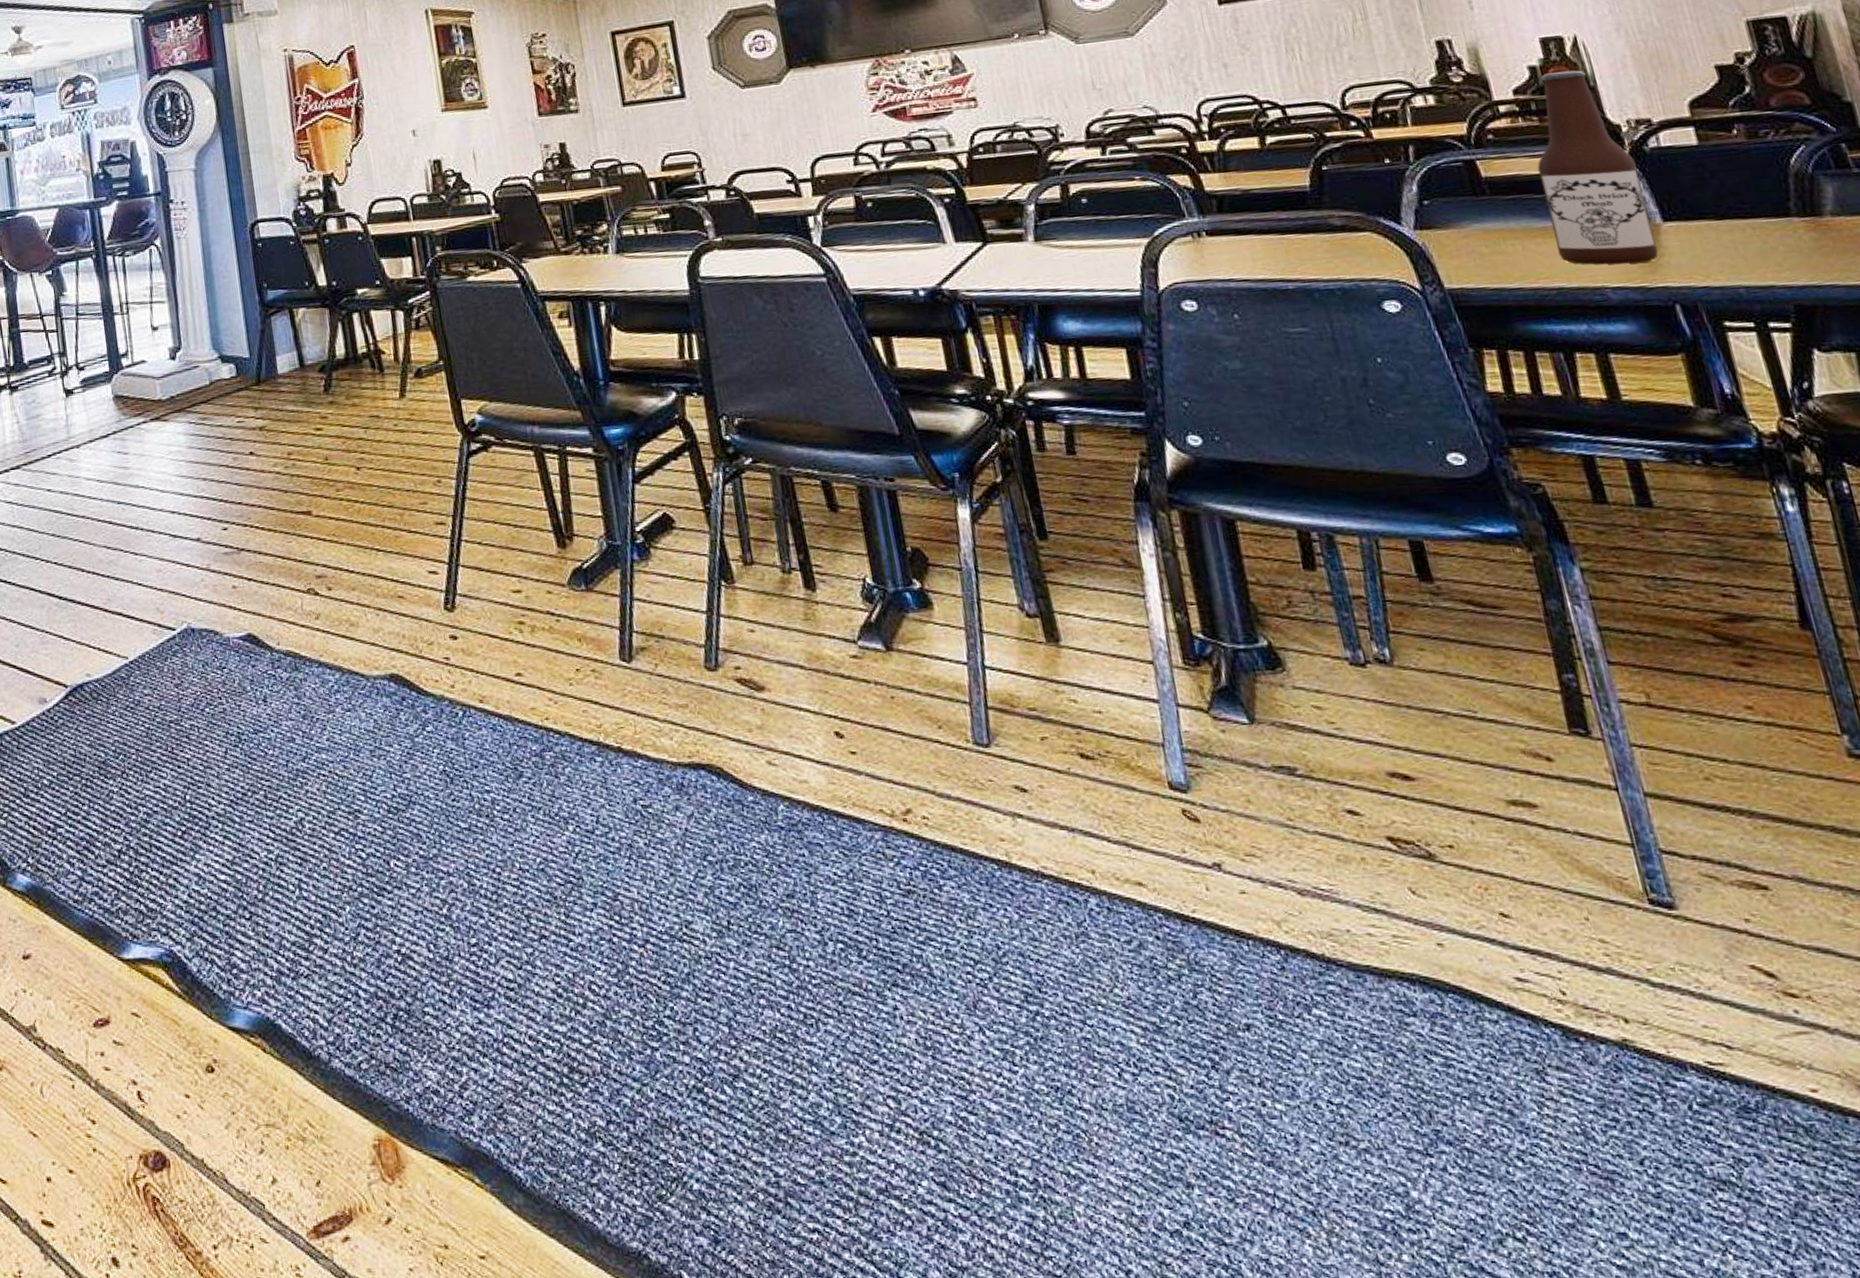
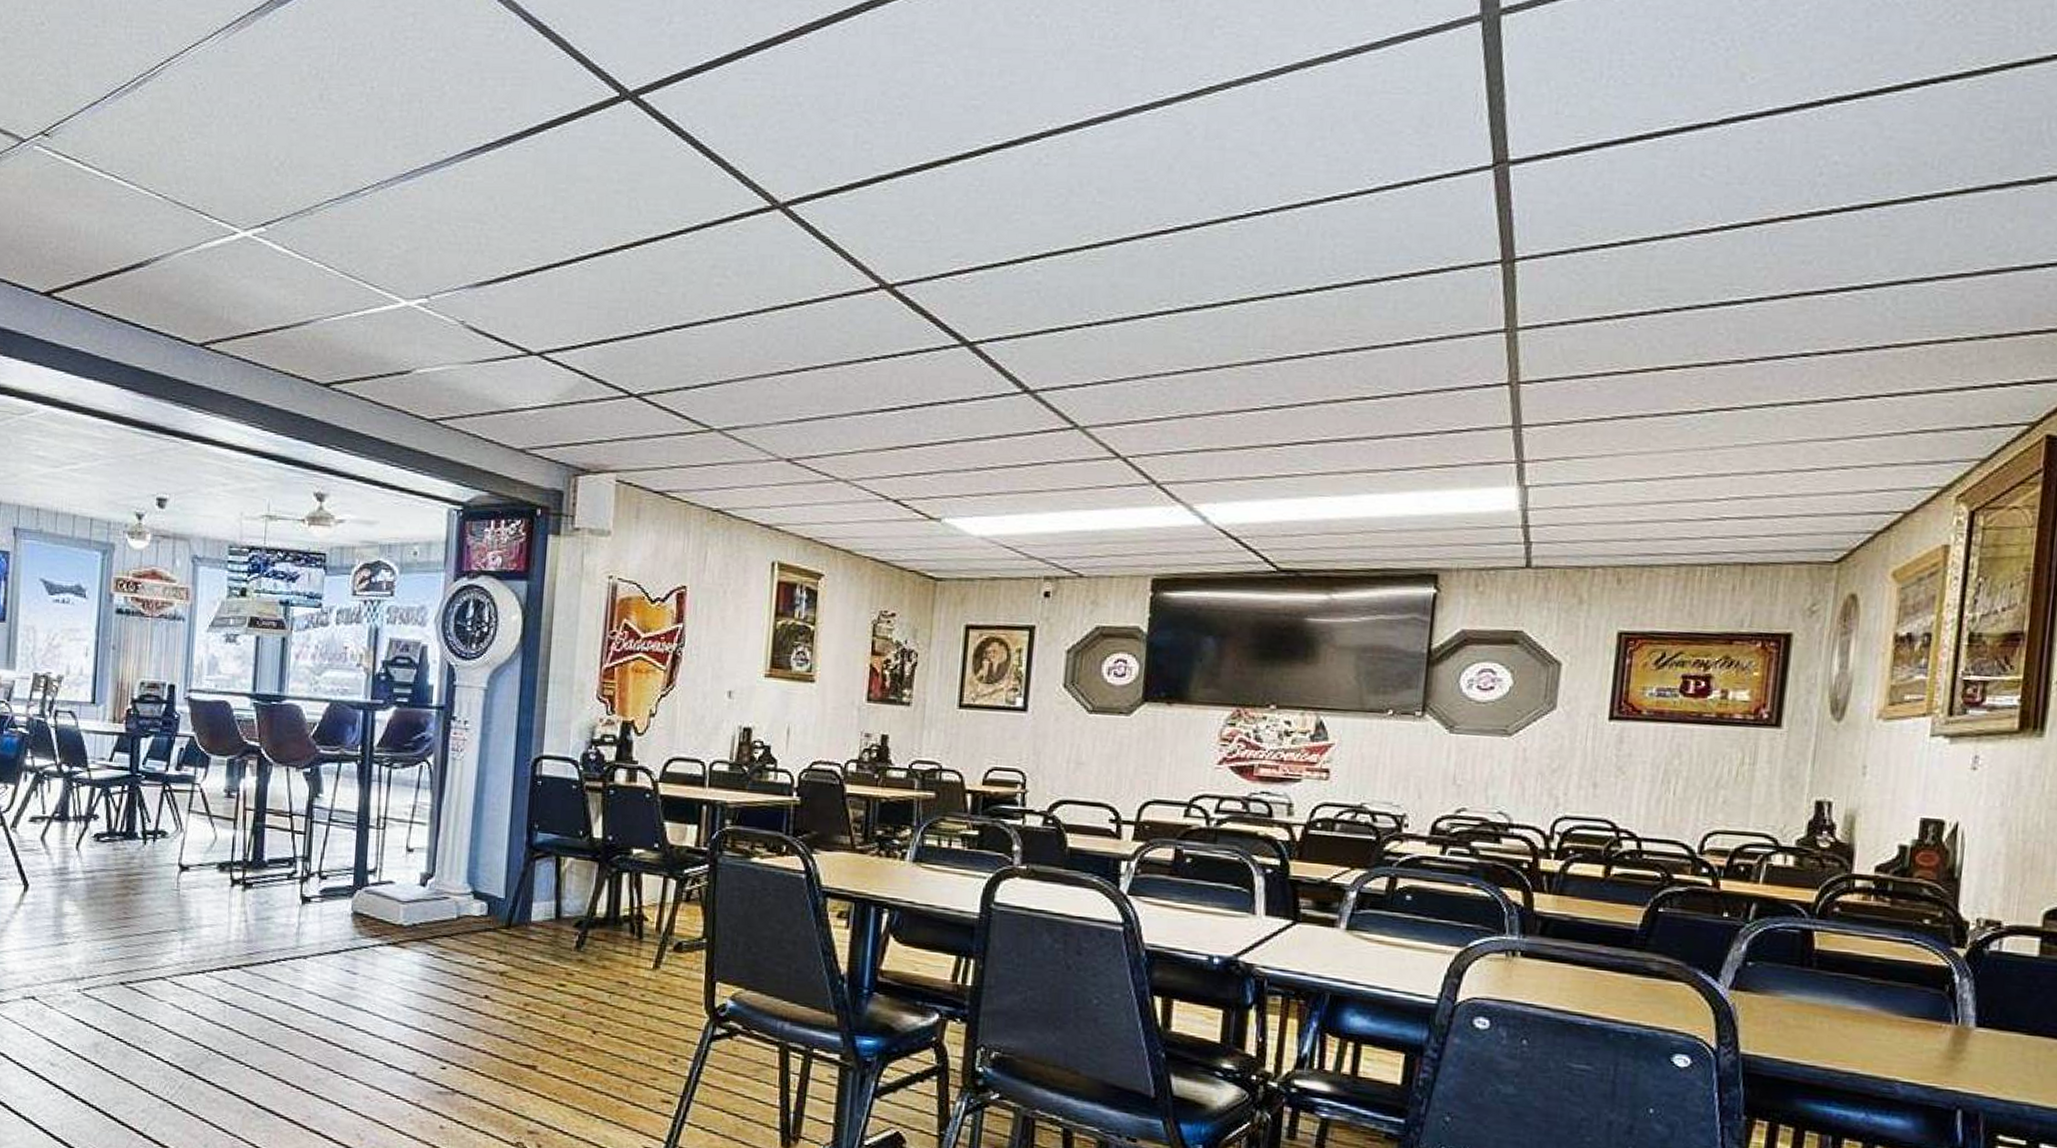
root beer bottle: present [1537,70,1658,265] -> none [1862,856,1971,1064]

